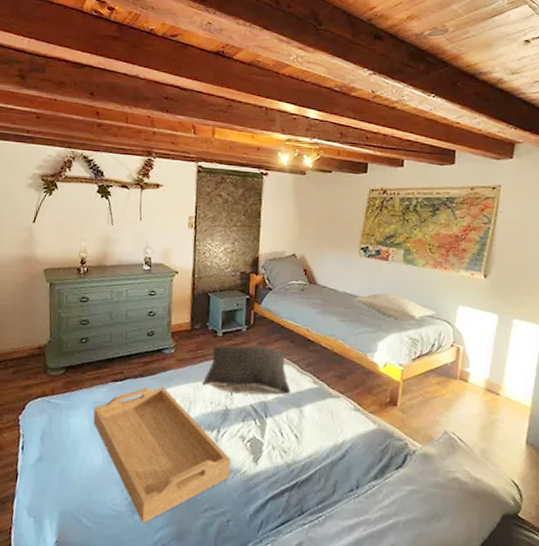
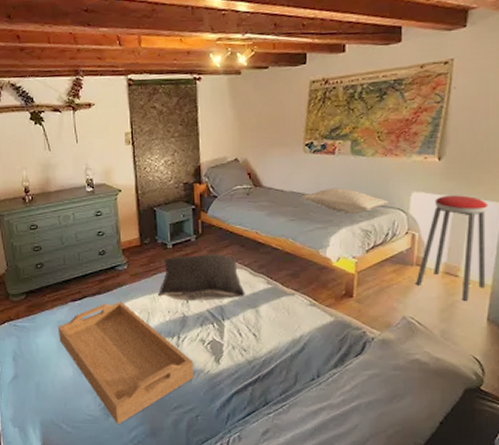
music stool: none [458,312,529,421] -> present [416,195,489,301]

